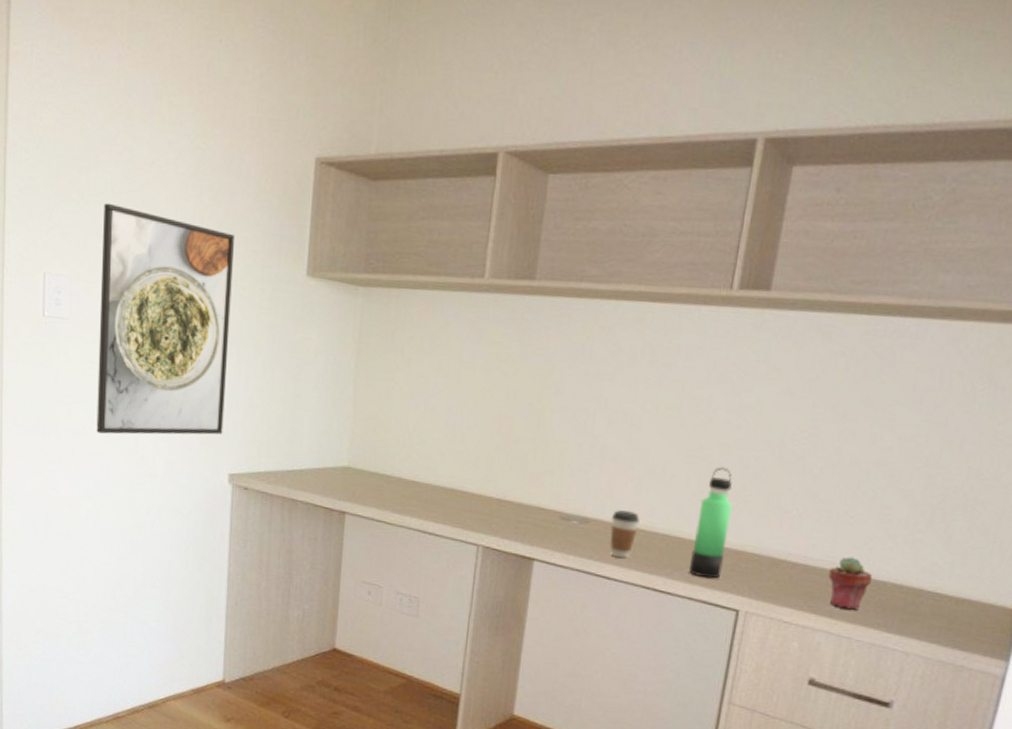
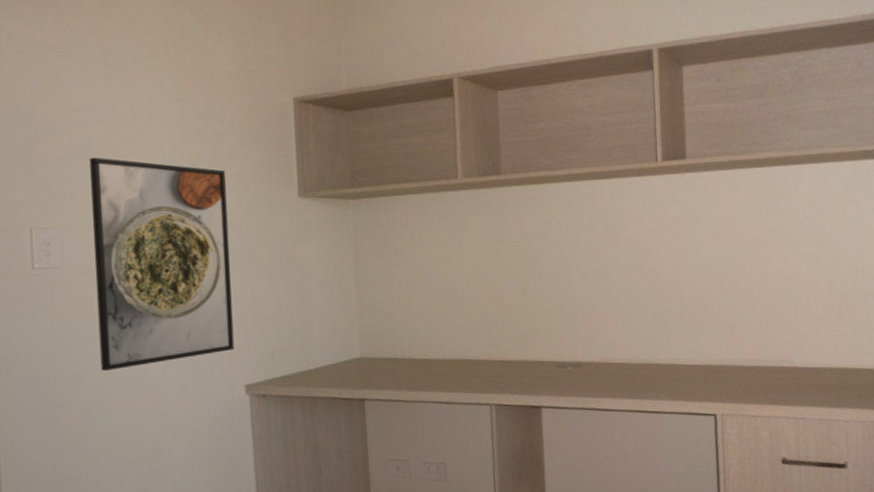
coffee cup: present [610,510,640,558] -> none [599,350,623,391]
thermos bottle: present [689,466,732,579] -> none [668,300,696,393]
potted succulent: present [828,557,872,610] -> none [777,353,809,396]

